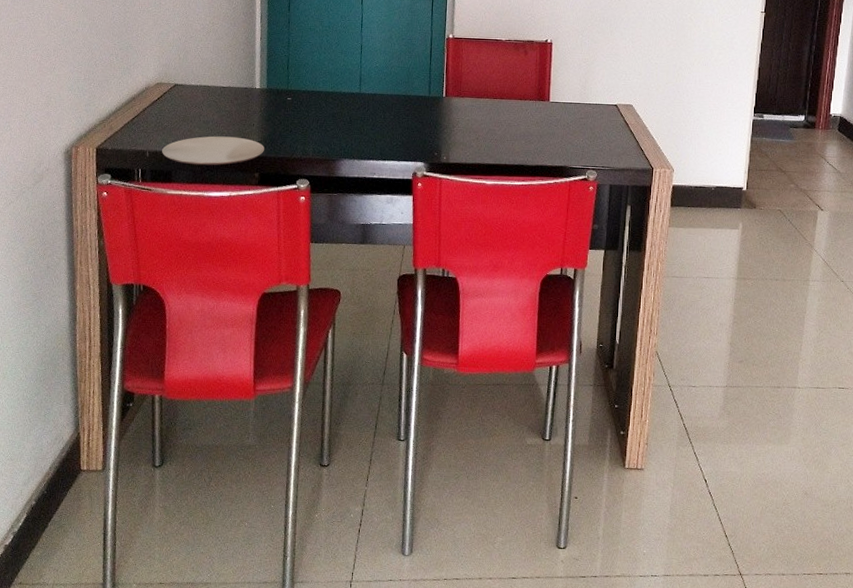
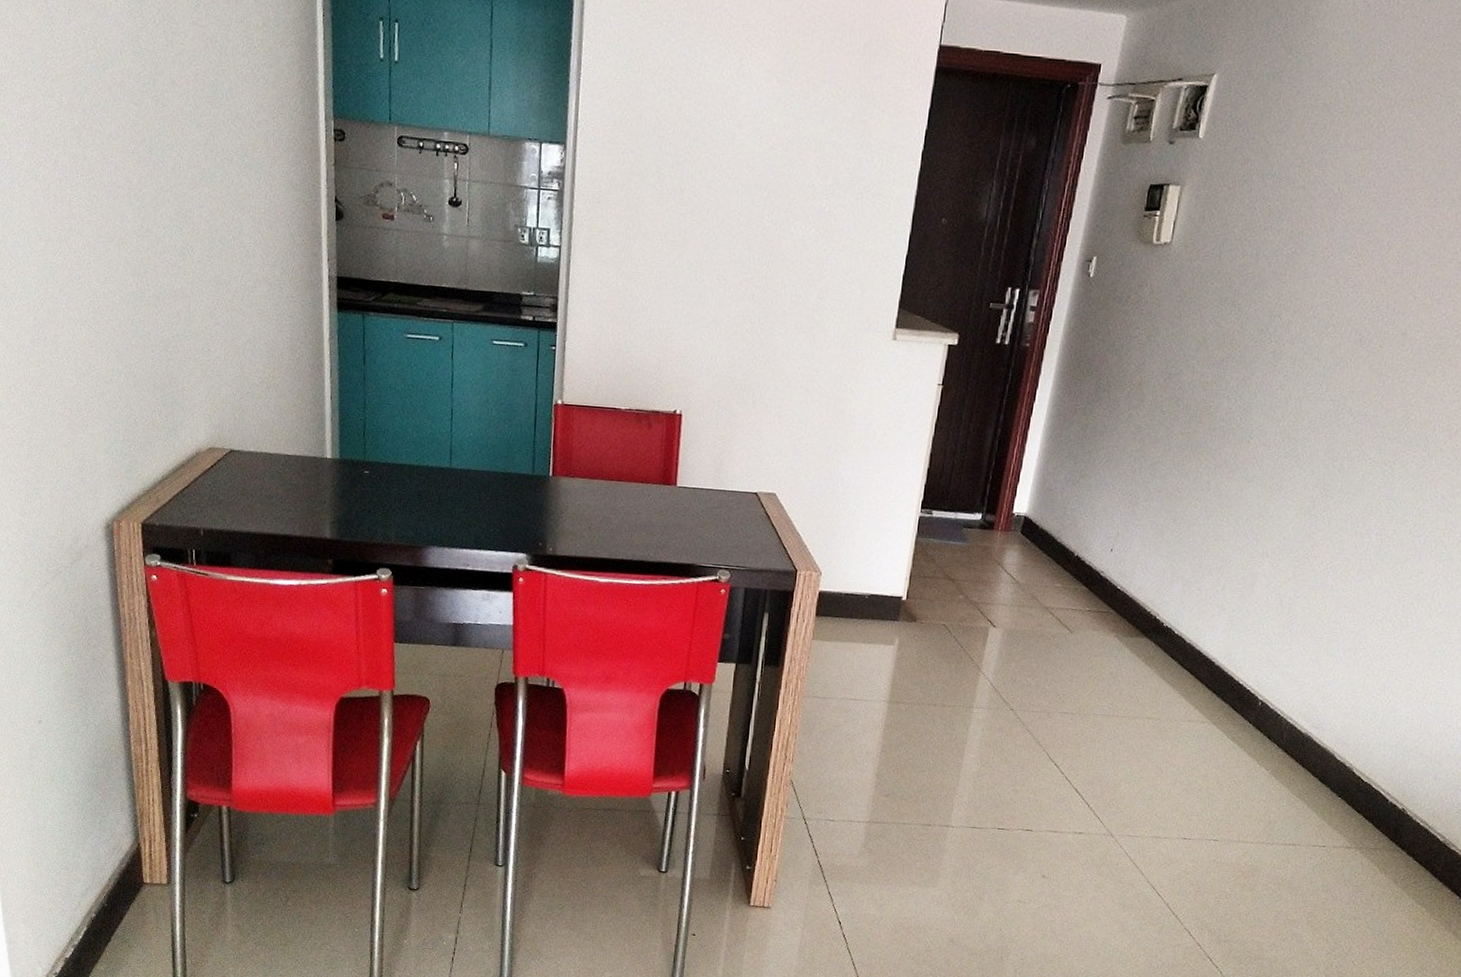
plate: present [162,136,264,166] -> none [219,513,338,549]

